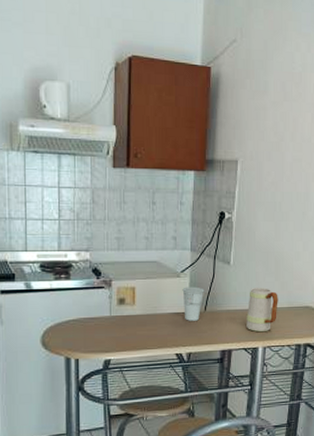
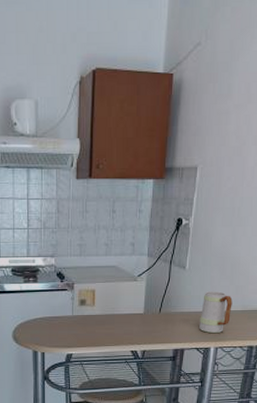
cup: present [182,286,205,321] -> none [139,290,160,322]

